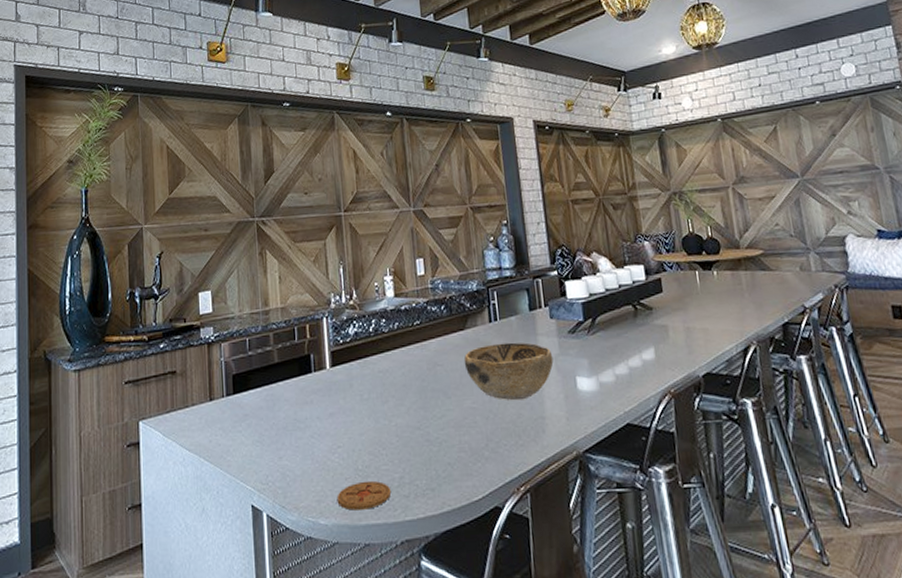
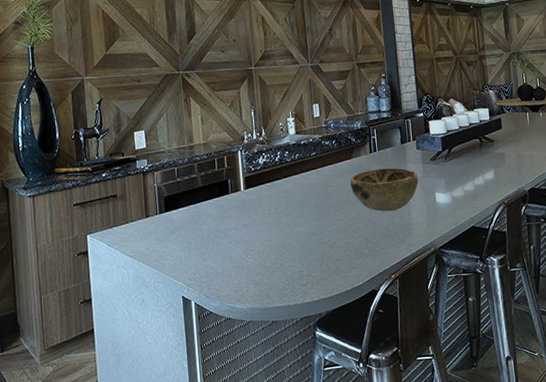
coaster: present [337,480,392,511] -> none [250,274,293,297]

